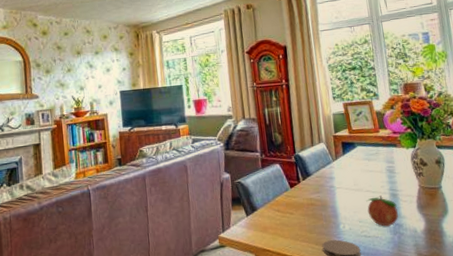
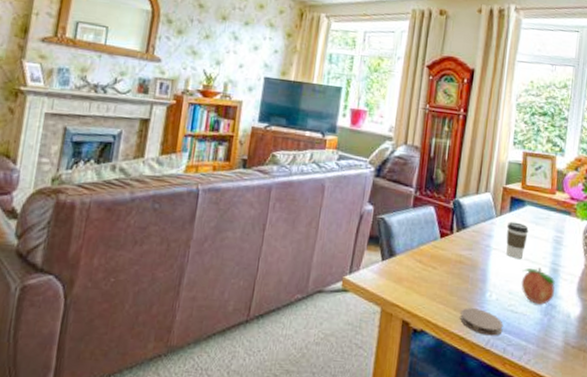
coffee cup: none [343,162,364,192] -> present [506,221,529,259]

